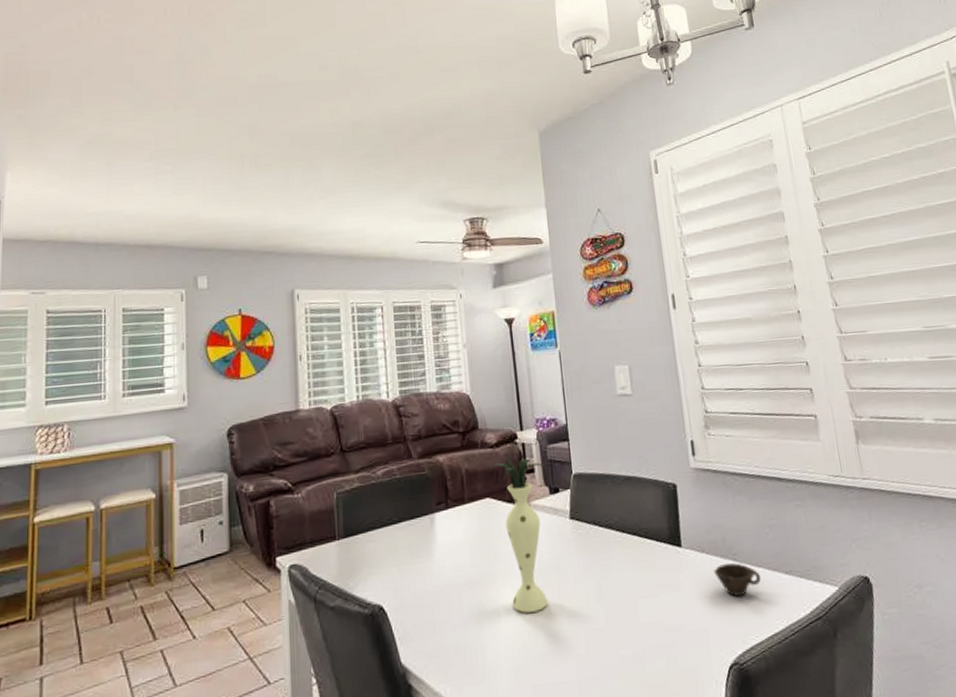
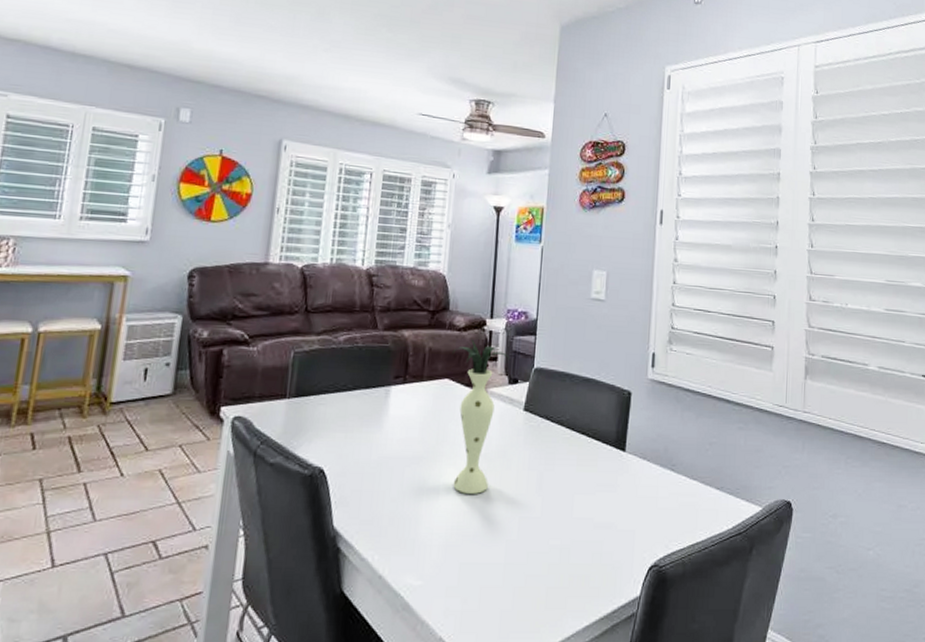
cup: present [714,563,761,597] -> none [651,473,693,505]

